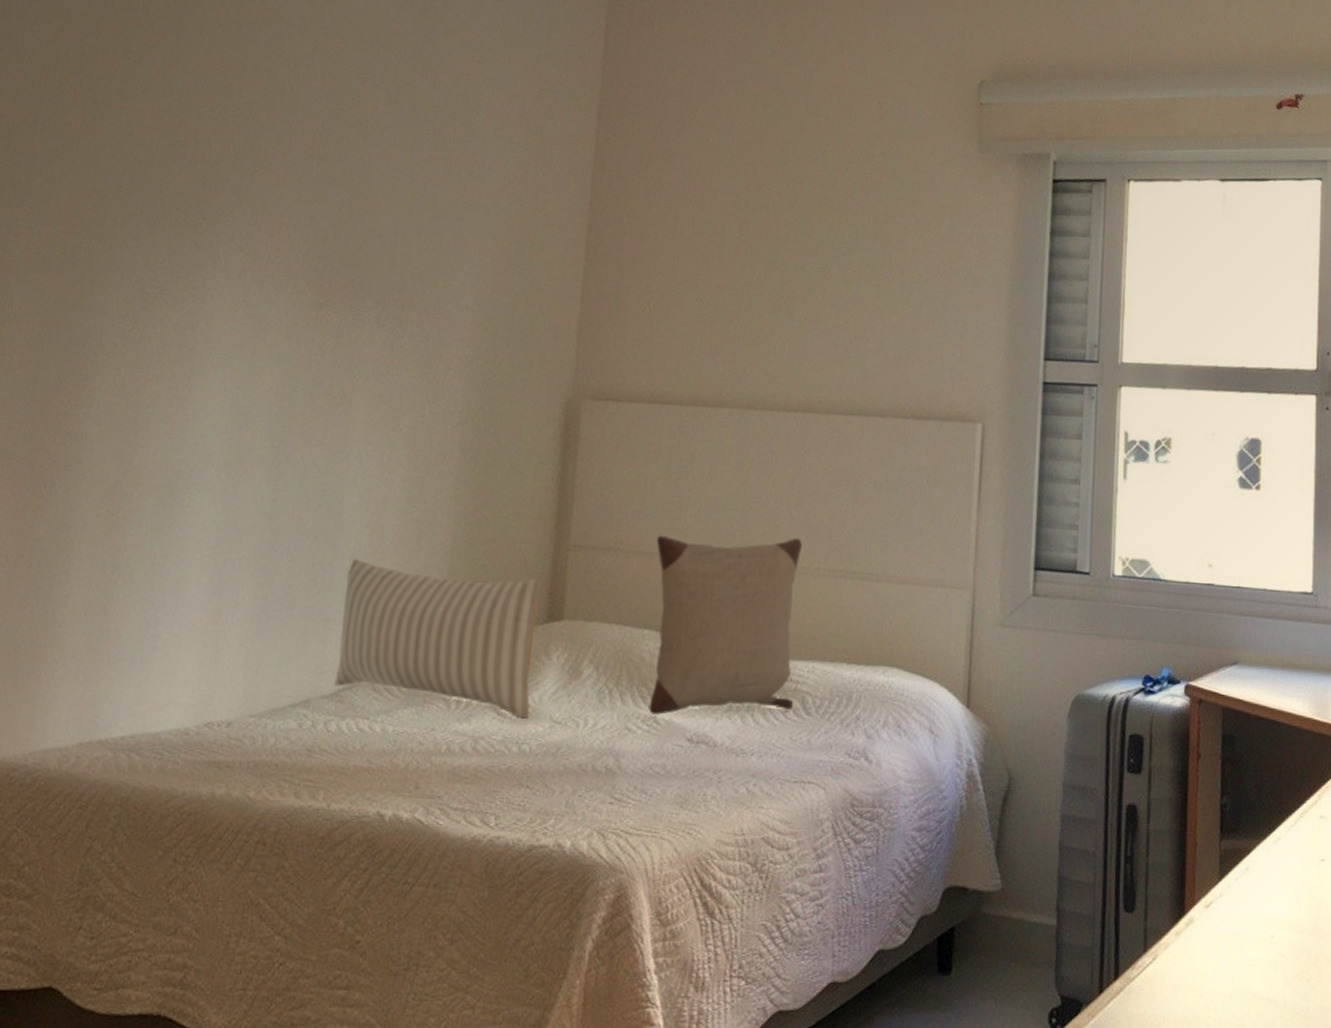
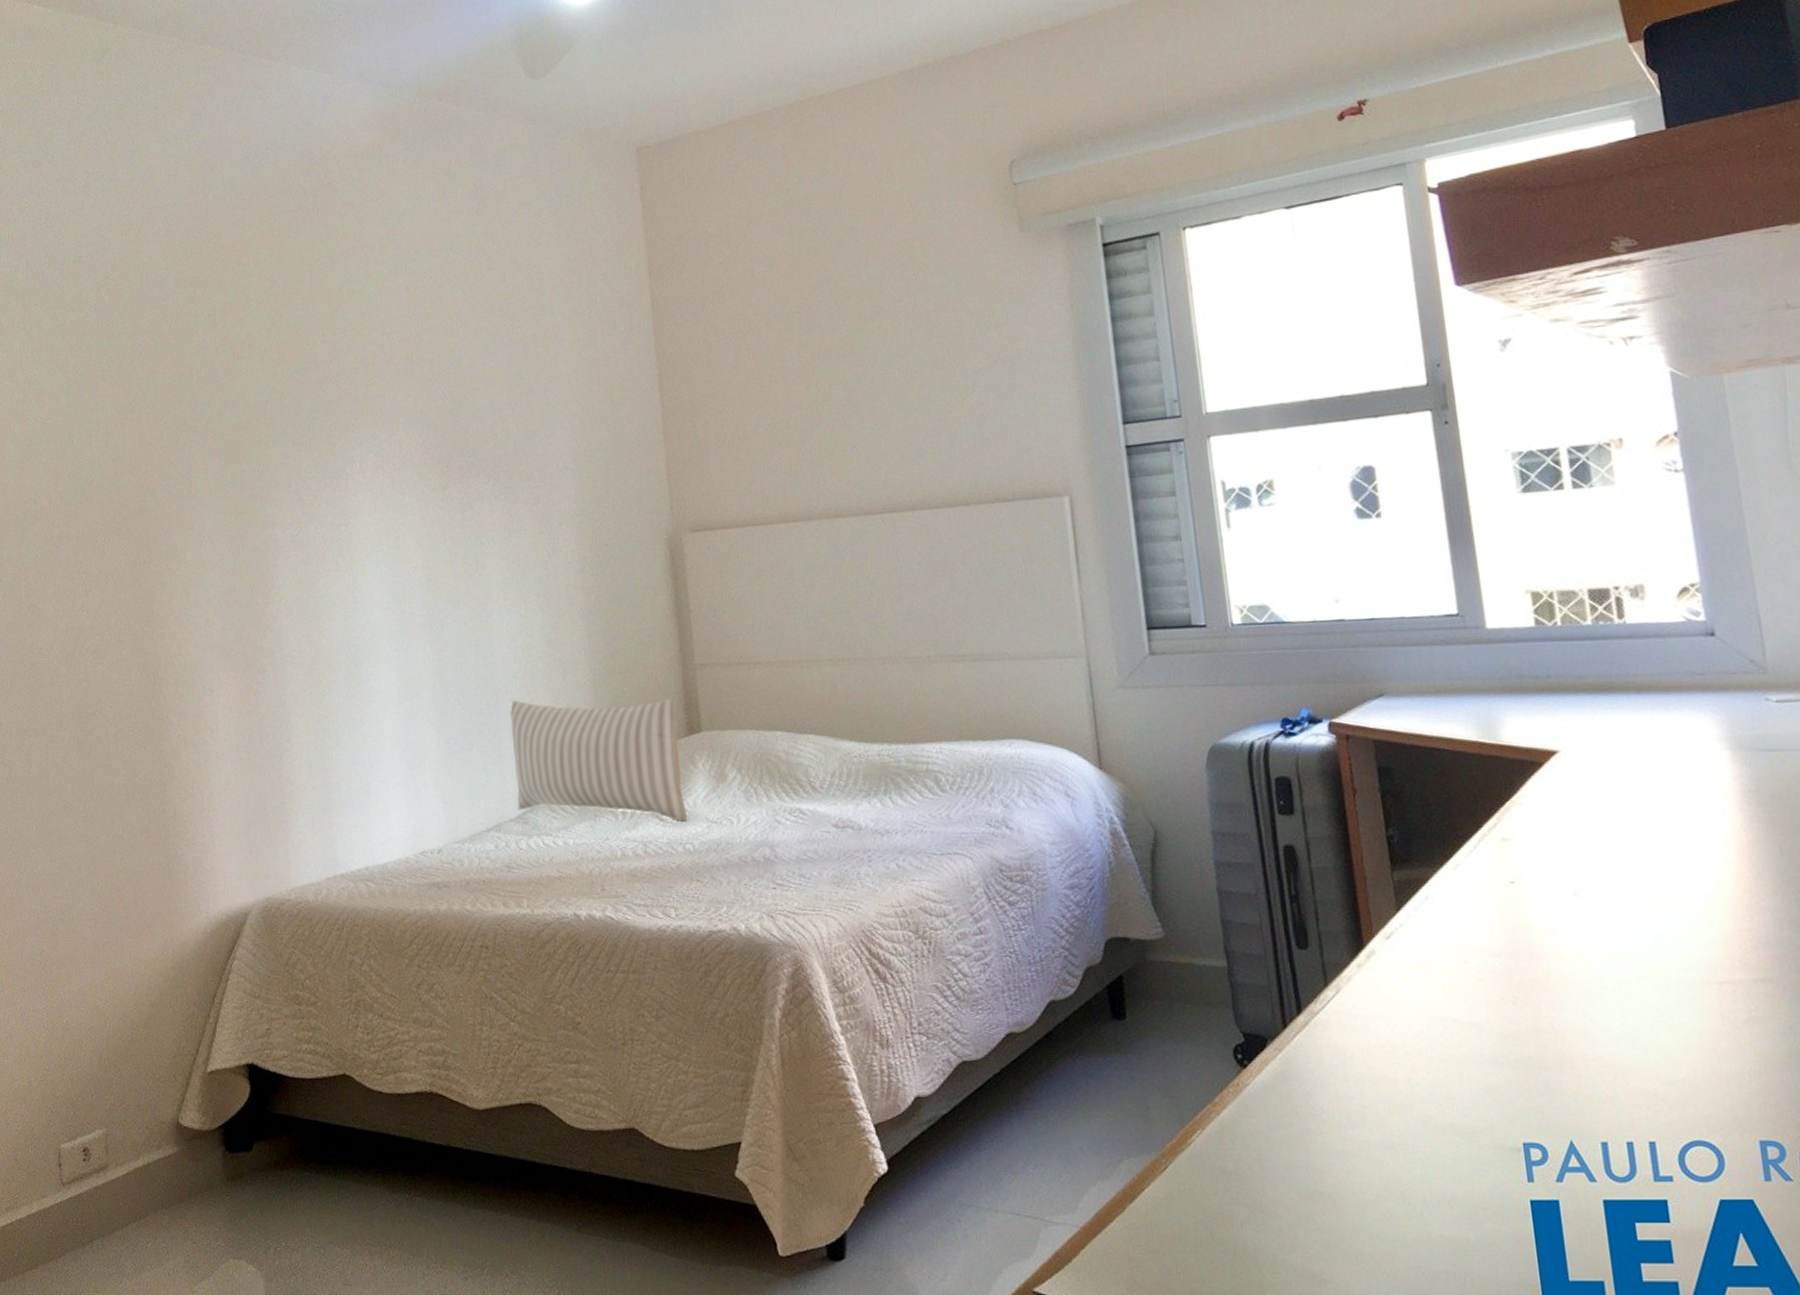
pillow: present [648,535,803,715] -> none [772,630,928,806]

